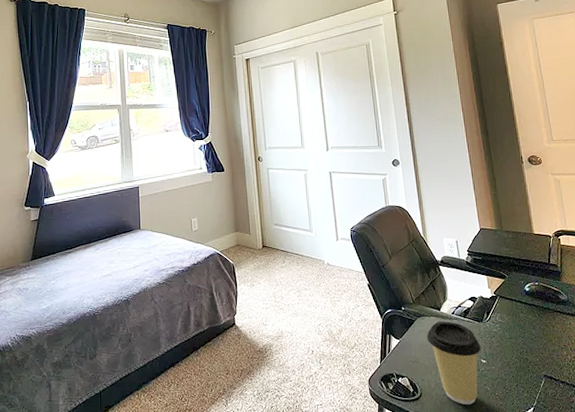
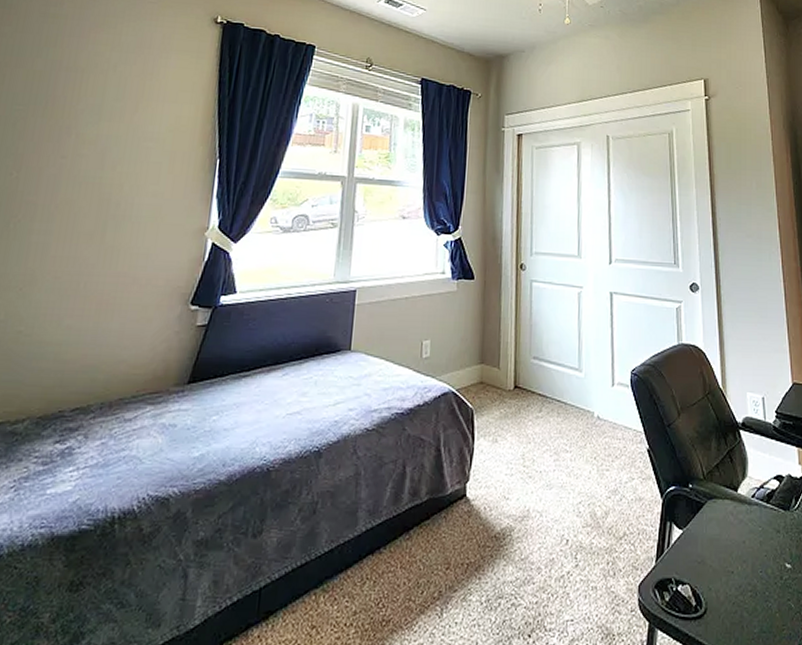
coffee cup: present [426,321,481,405] -> none [718,507,786,627]

